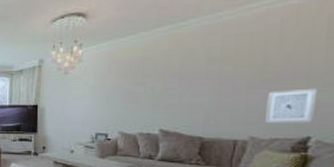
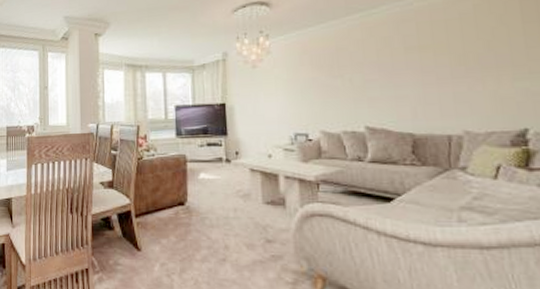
wall art: present [264,88,318,124] -> none [474,75,527,116]

